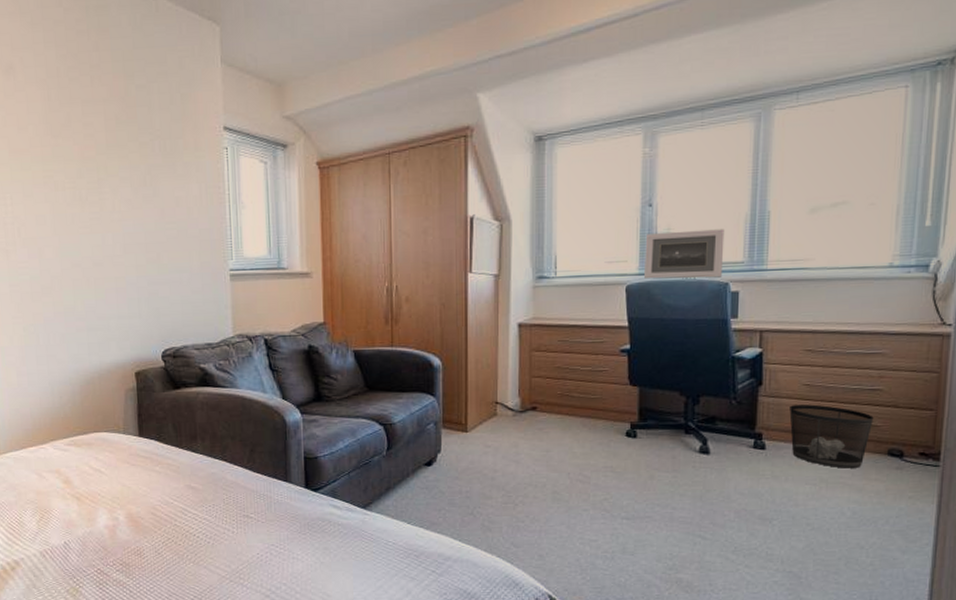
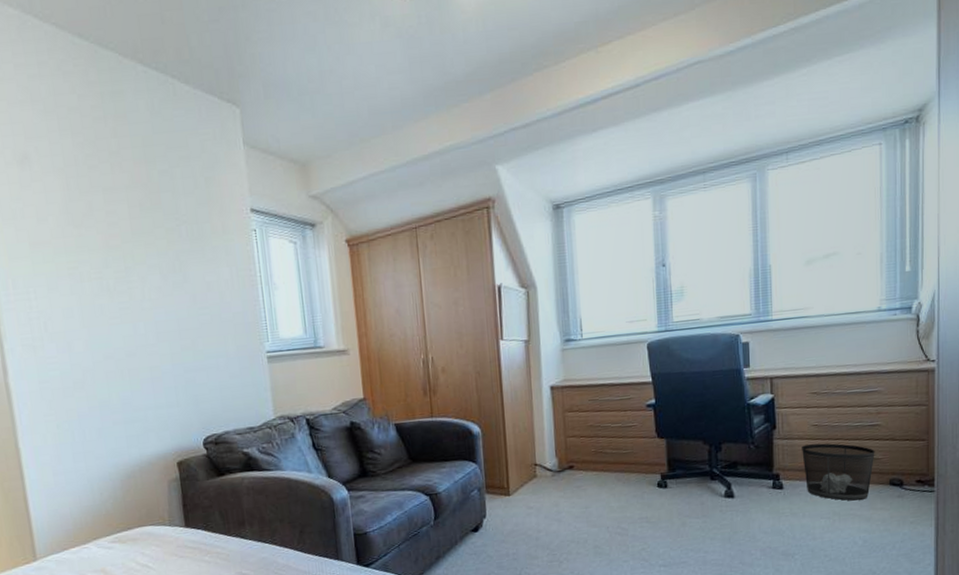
picture frame: present [644,229,725,280] -> none [661,284,733,336]

